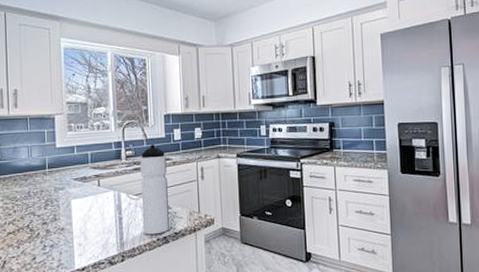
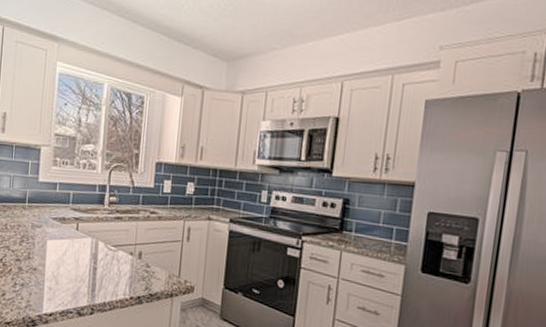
water bottle: present [140,145,170,235] -> none [116,193,152,293]

